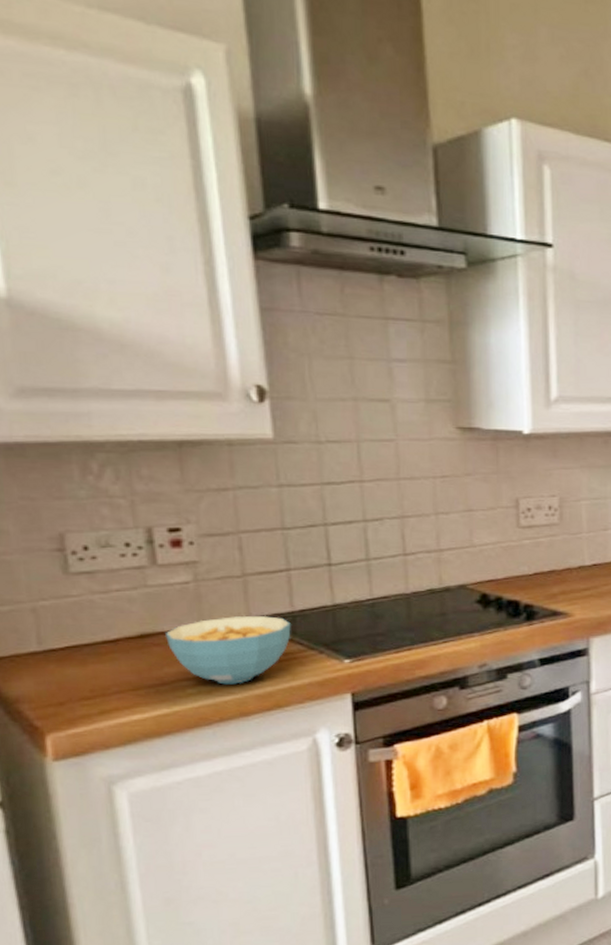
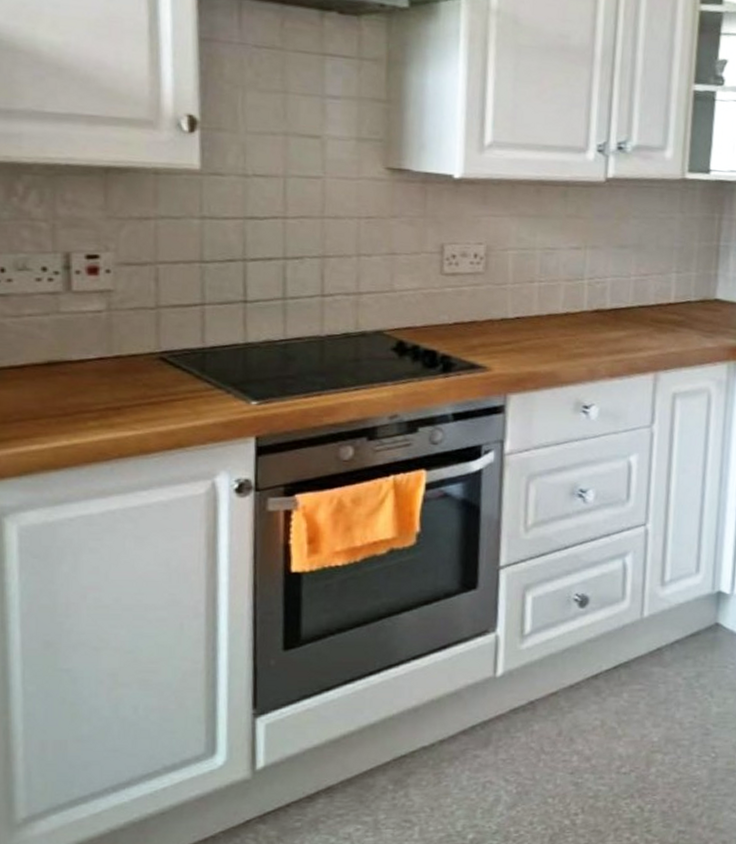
cereal bowl: present [166,615,291,685] -> none [73,348,200,420]

